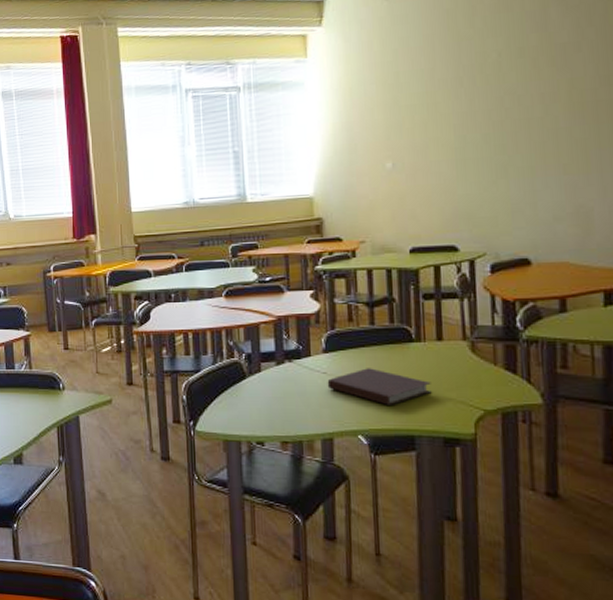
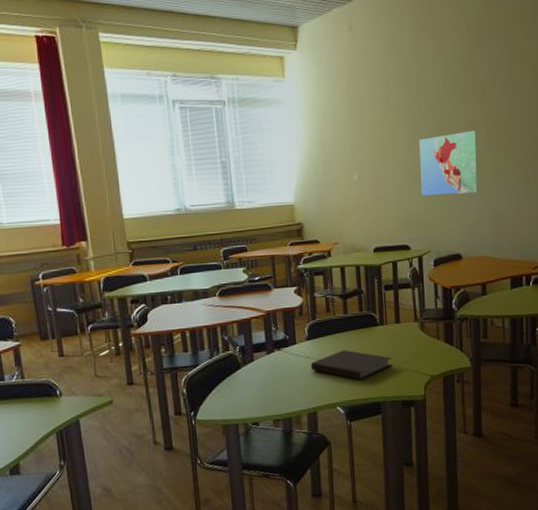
map: none [472,103,556,186] -> present [419,130,478,195]

